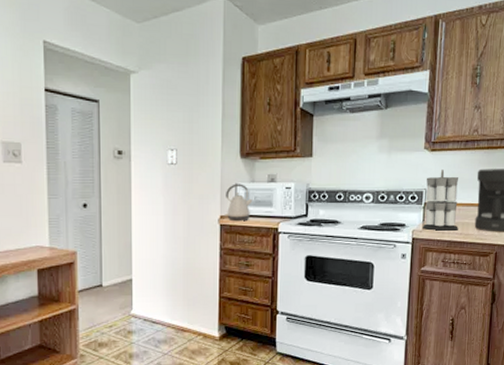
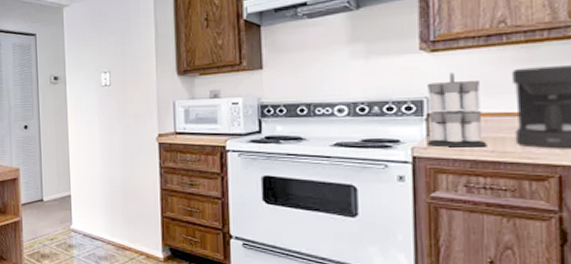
kettle: present [224,184,253,222] -> none [163,101,194,140]

